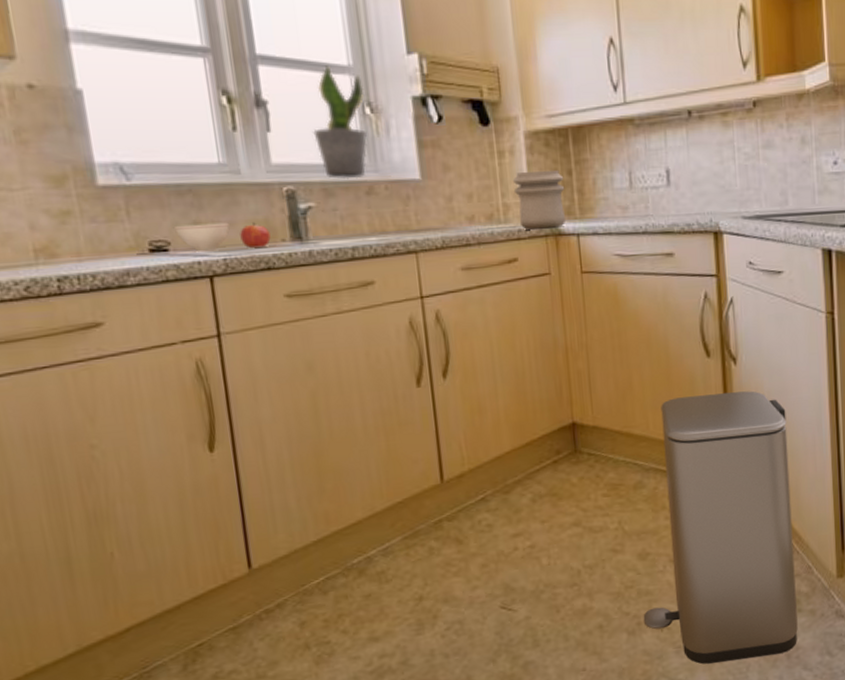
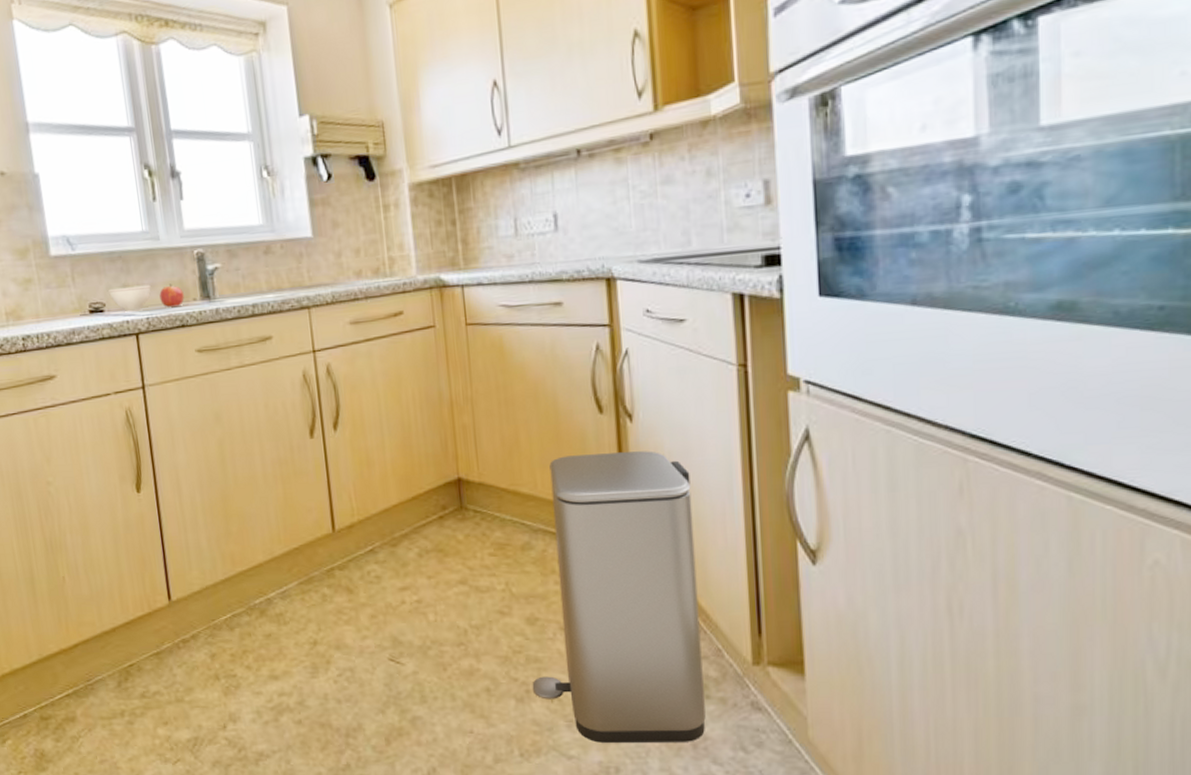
potted plant: present [313,65,368,179] -> none [218,134,265,240]
jar: present [512,170,565,231] -> none [397,221,450,283]

